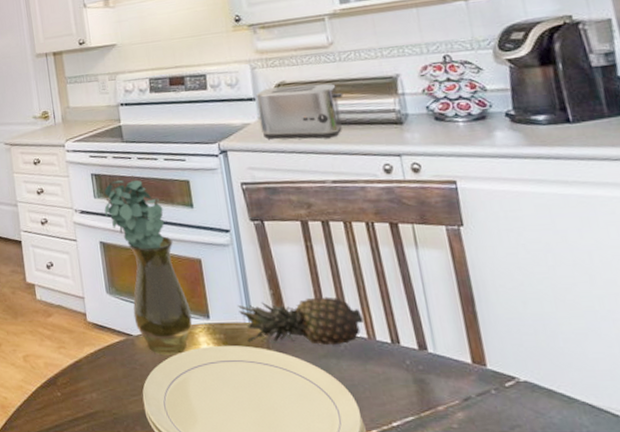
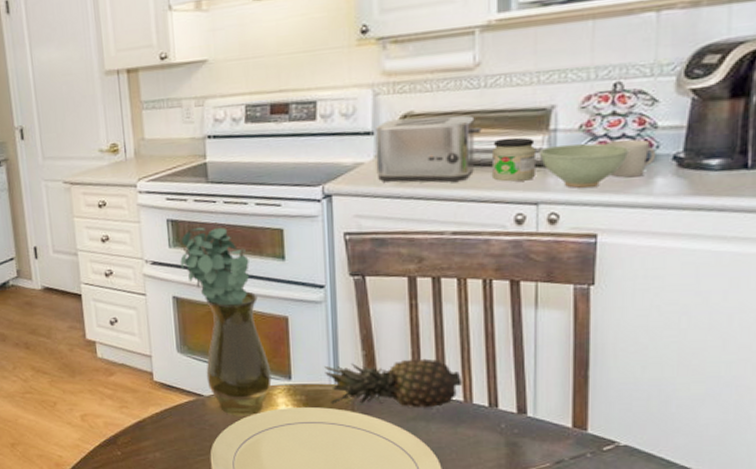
jar: none [354,100,394,138] -> present [491,137,537,182]
bowl: none [393,104,469,142] -> present [539,143,630,188]
cup: none [447,100,491,132] -> present [606,139,656,178]

